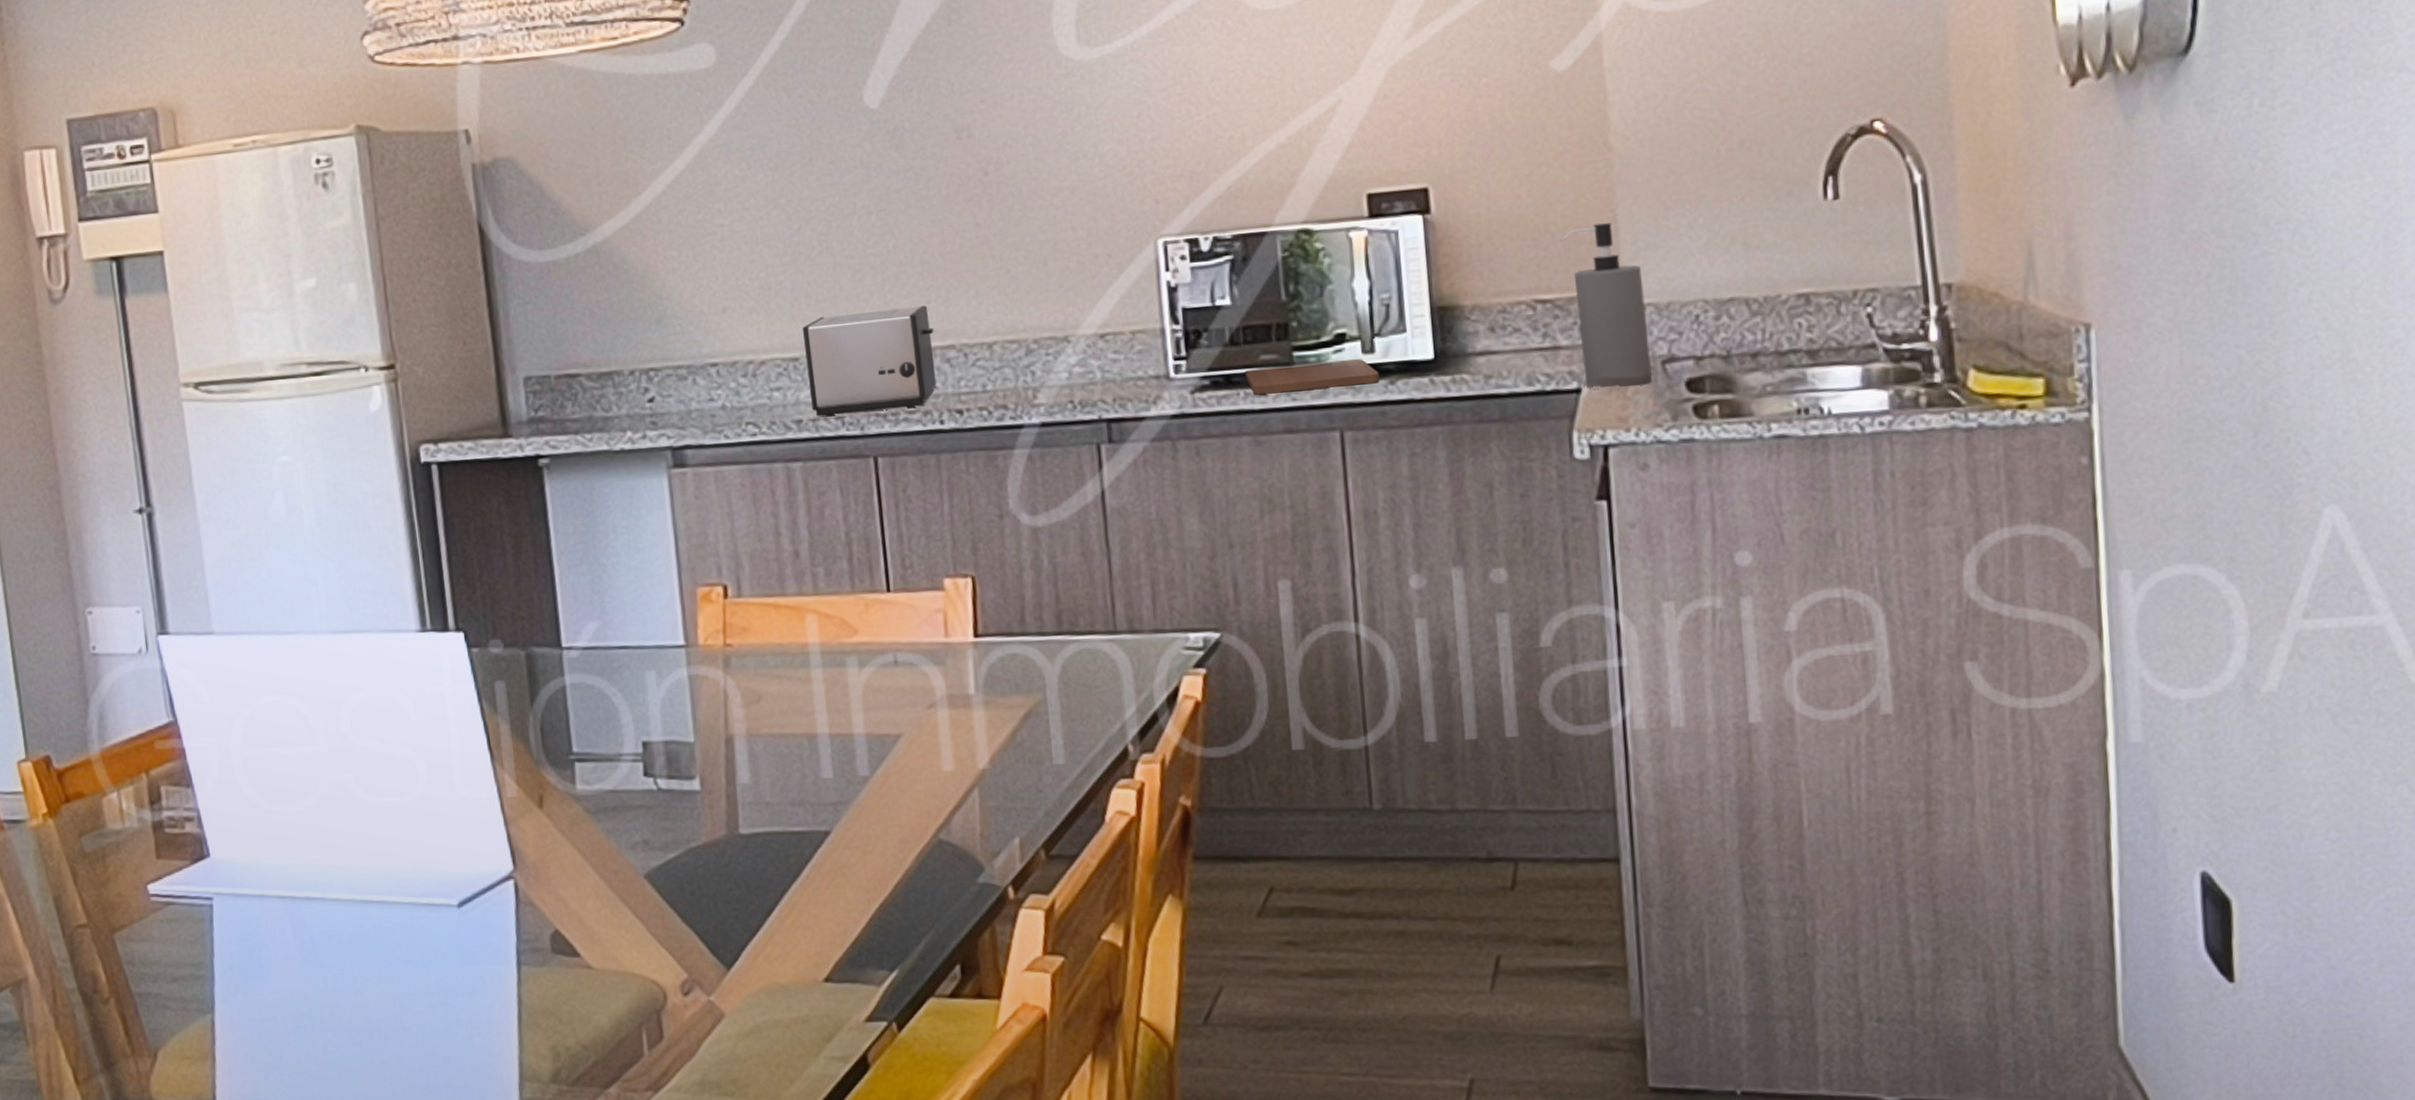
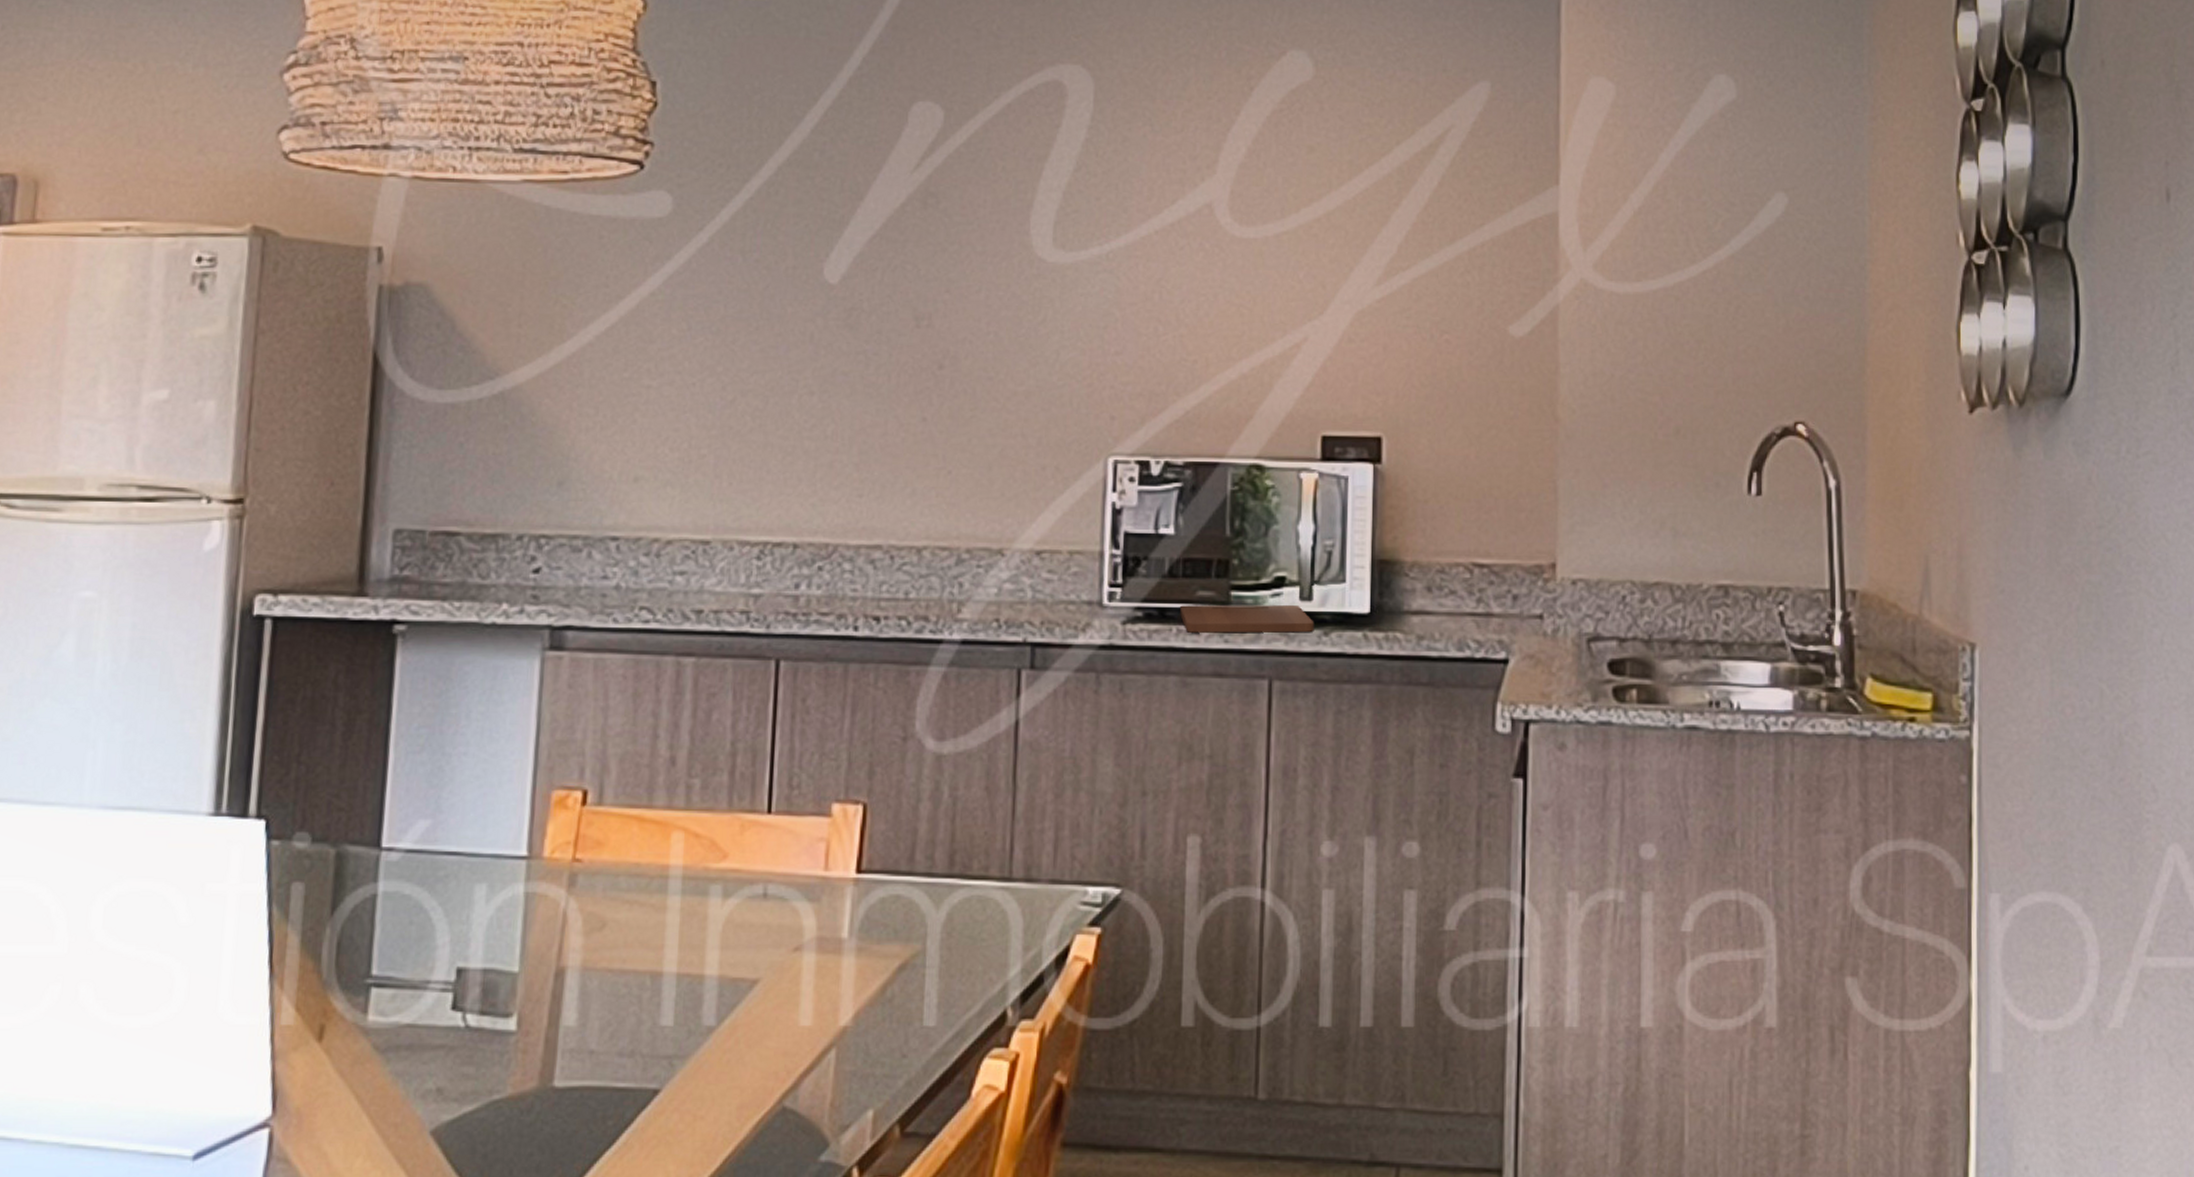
toaster: present [802,305,937,417] -> none [716,499,862,610]
soap dispenser: present [1560,223,1652,390] -> none [1502,493,1577,664]

